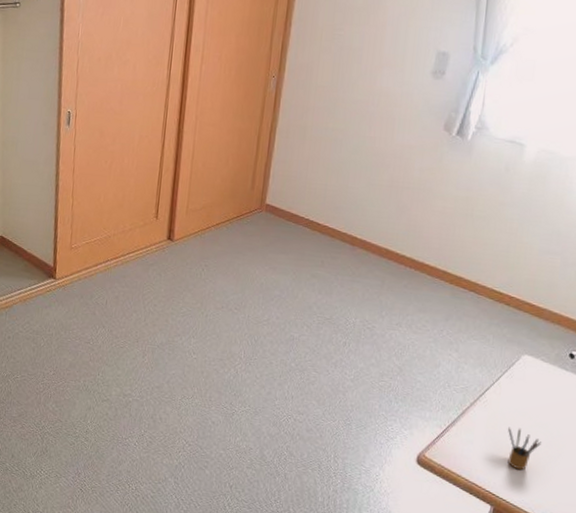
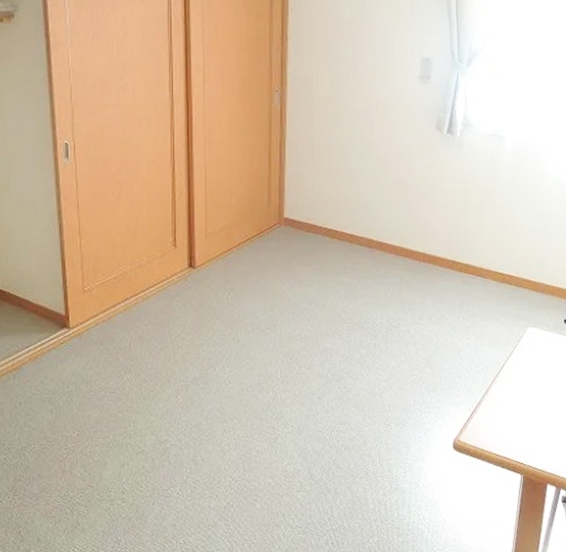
pencil box: present [508,426,541,471] -> none [525,396,553,436]

